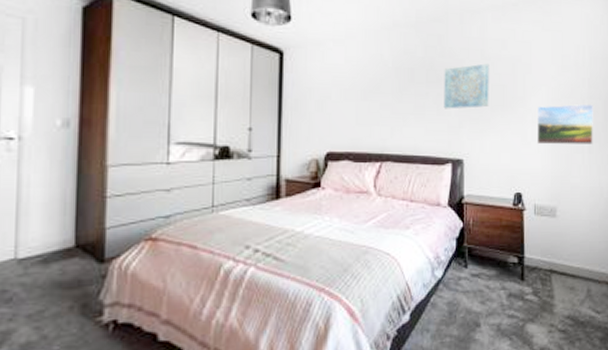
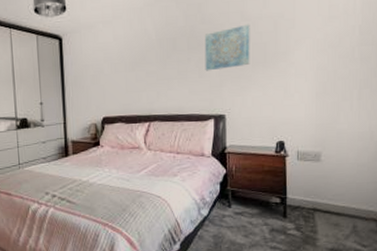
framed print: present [536,103,593,146] -> none [300,50,365,96]

